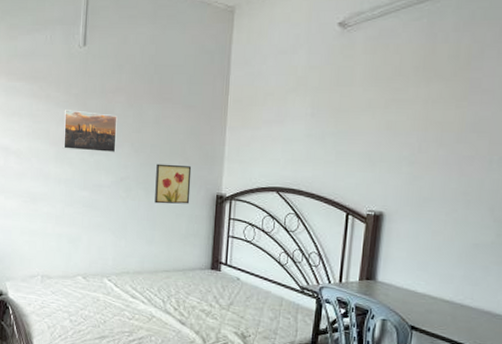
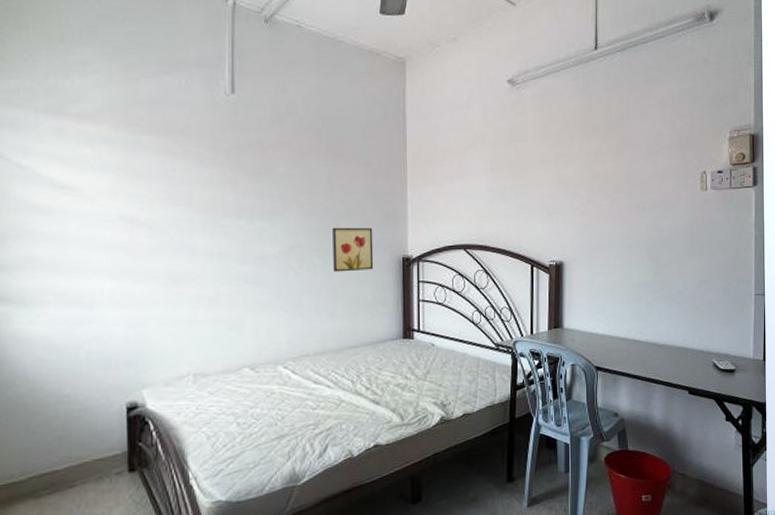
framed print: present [62,110,117,153] -> none [210,169,282,218]

